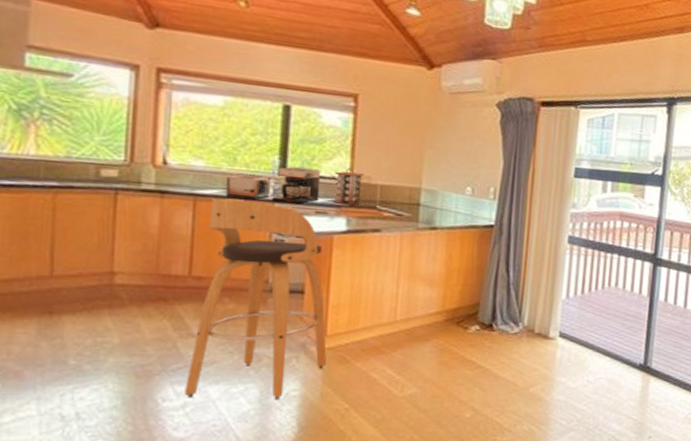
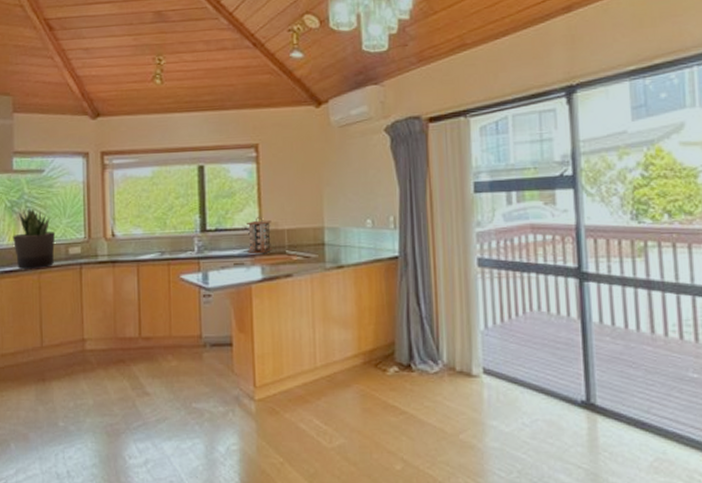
planter: none [16,113,83,187] -> present [12,207,56,269]
bar stool: present [185,199,327,399] -> none [145,260,258,454]
toaster: present [225,174,270,201] -> none [159,236,194,260]
coffee maker: present [271,166,321,205] -> none [197,222,236,259]

